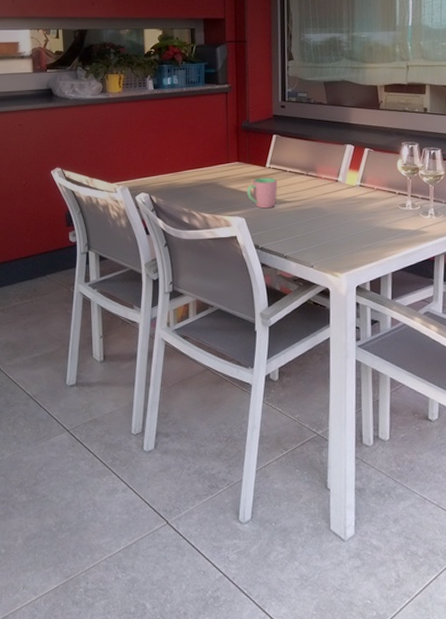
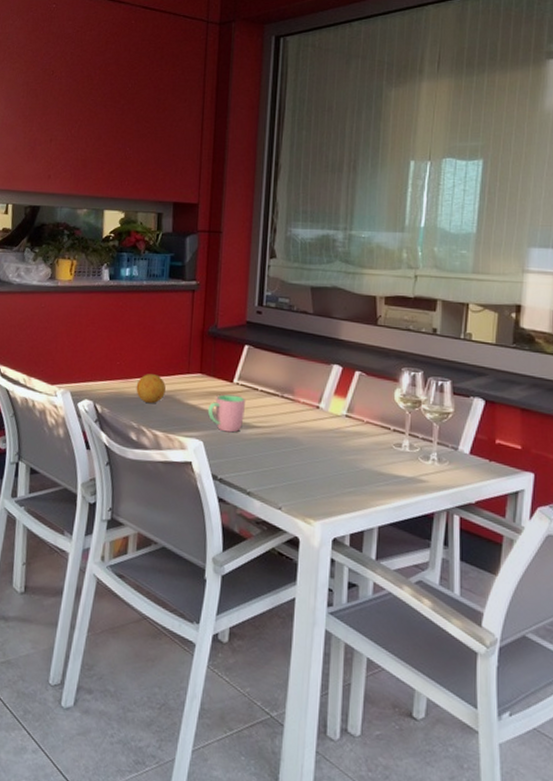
fruit: none [184,166,209,191] -> present [136,374,166,404]

